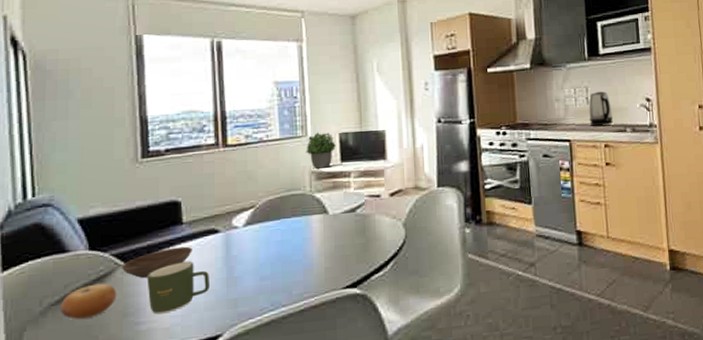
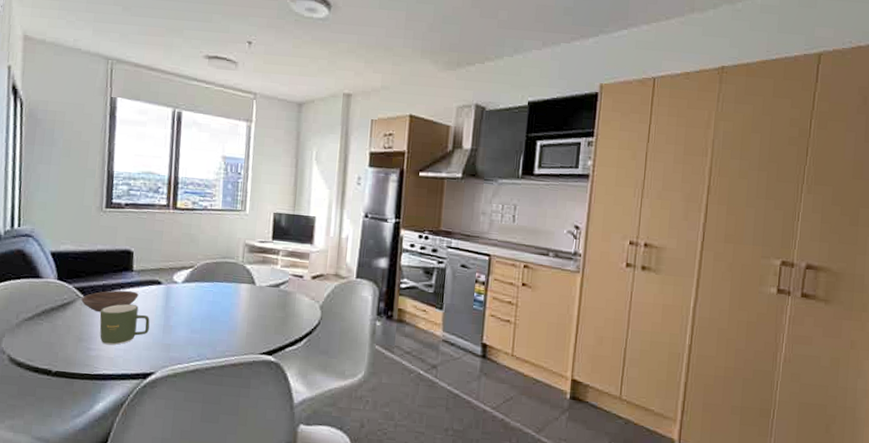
fruit: present [60,283,117,320] -> none [31,309,76,337]
potted plant: present [306,132,337,169] -> none [243,209,271,243]
kettle: present [588,91,614,126] -> none [513,211,538,246]

